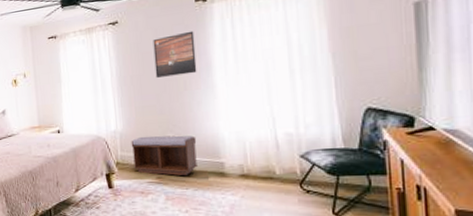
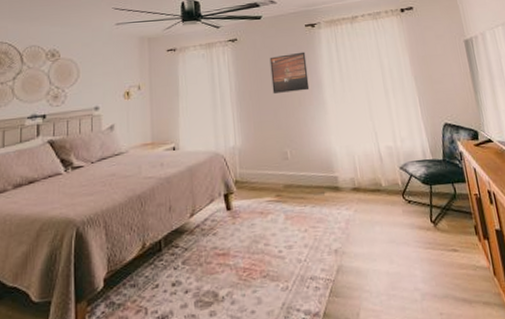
bench: present [131,135,199,176] -> none [249,150,315,193]

